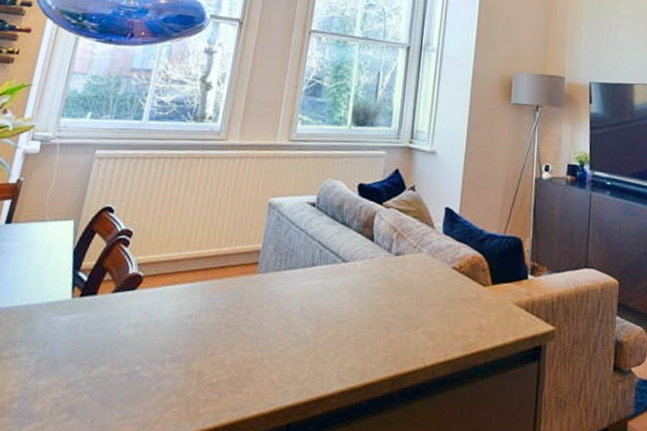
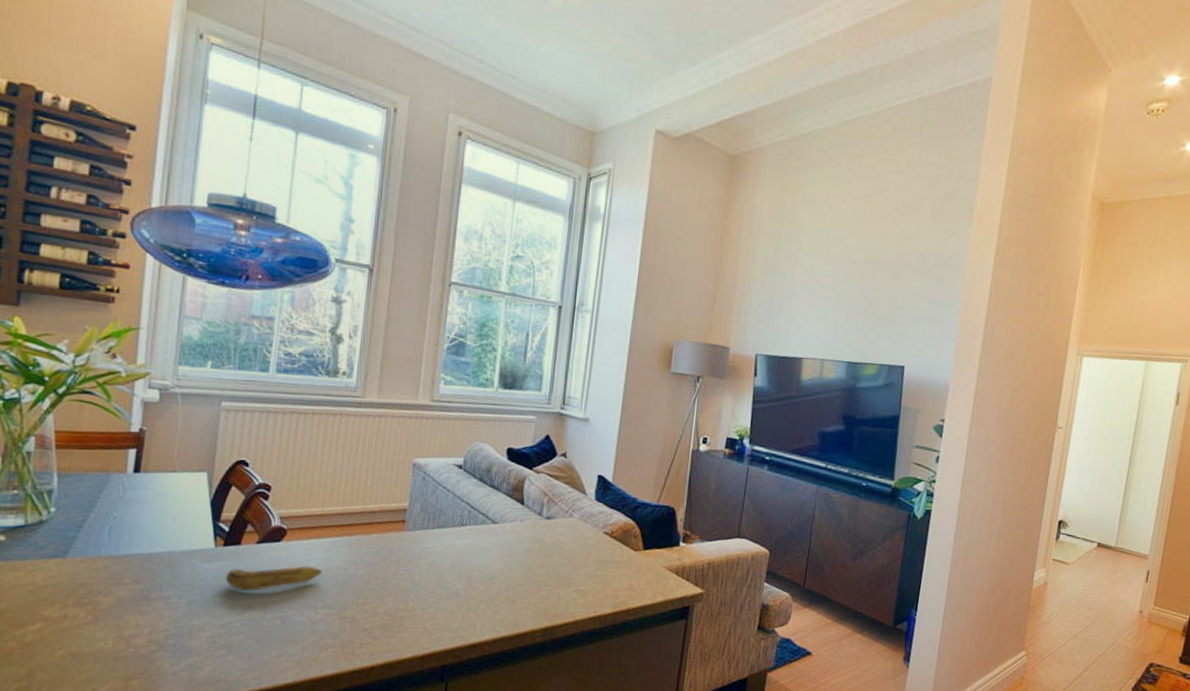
banana: none [77,314,174,346] -> present [225,565,323,592]

